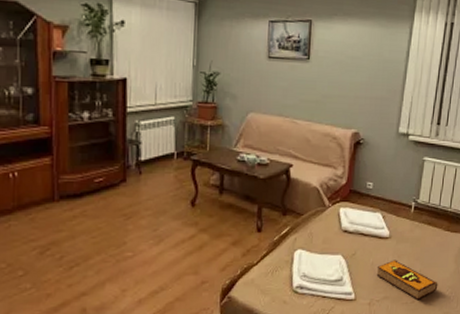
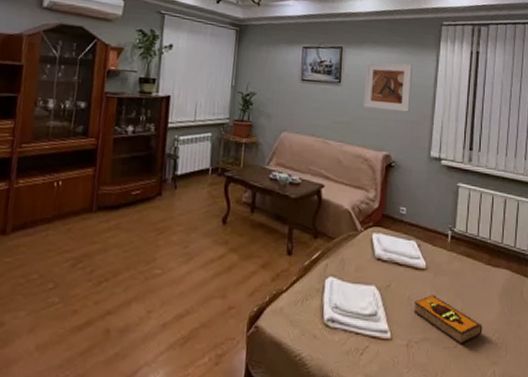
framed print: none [333,36,384,89] -> present [364,62,412,112]

